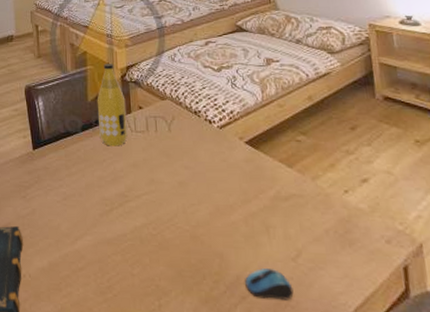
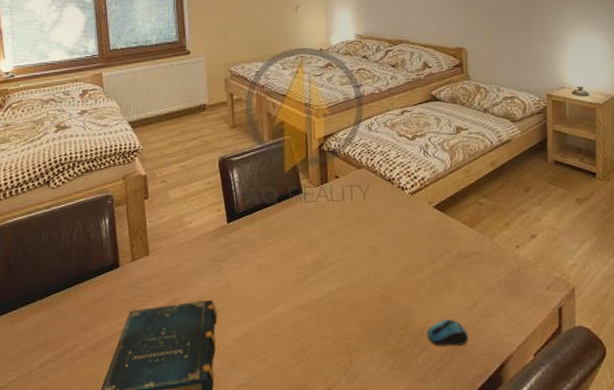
bottle: present [97,64,128,146] -> none [294,133,324,216]

